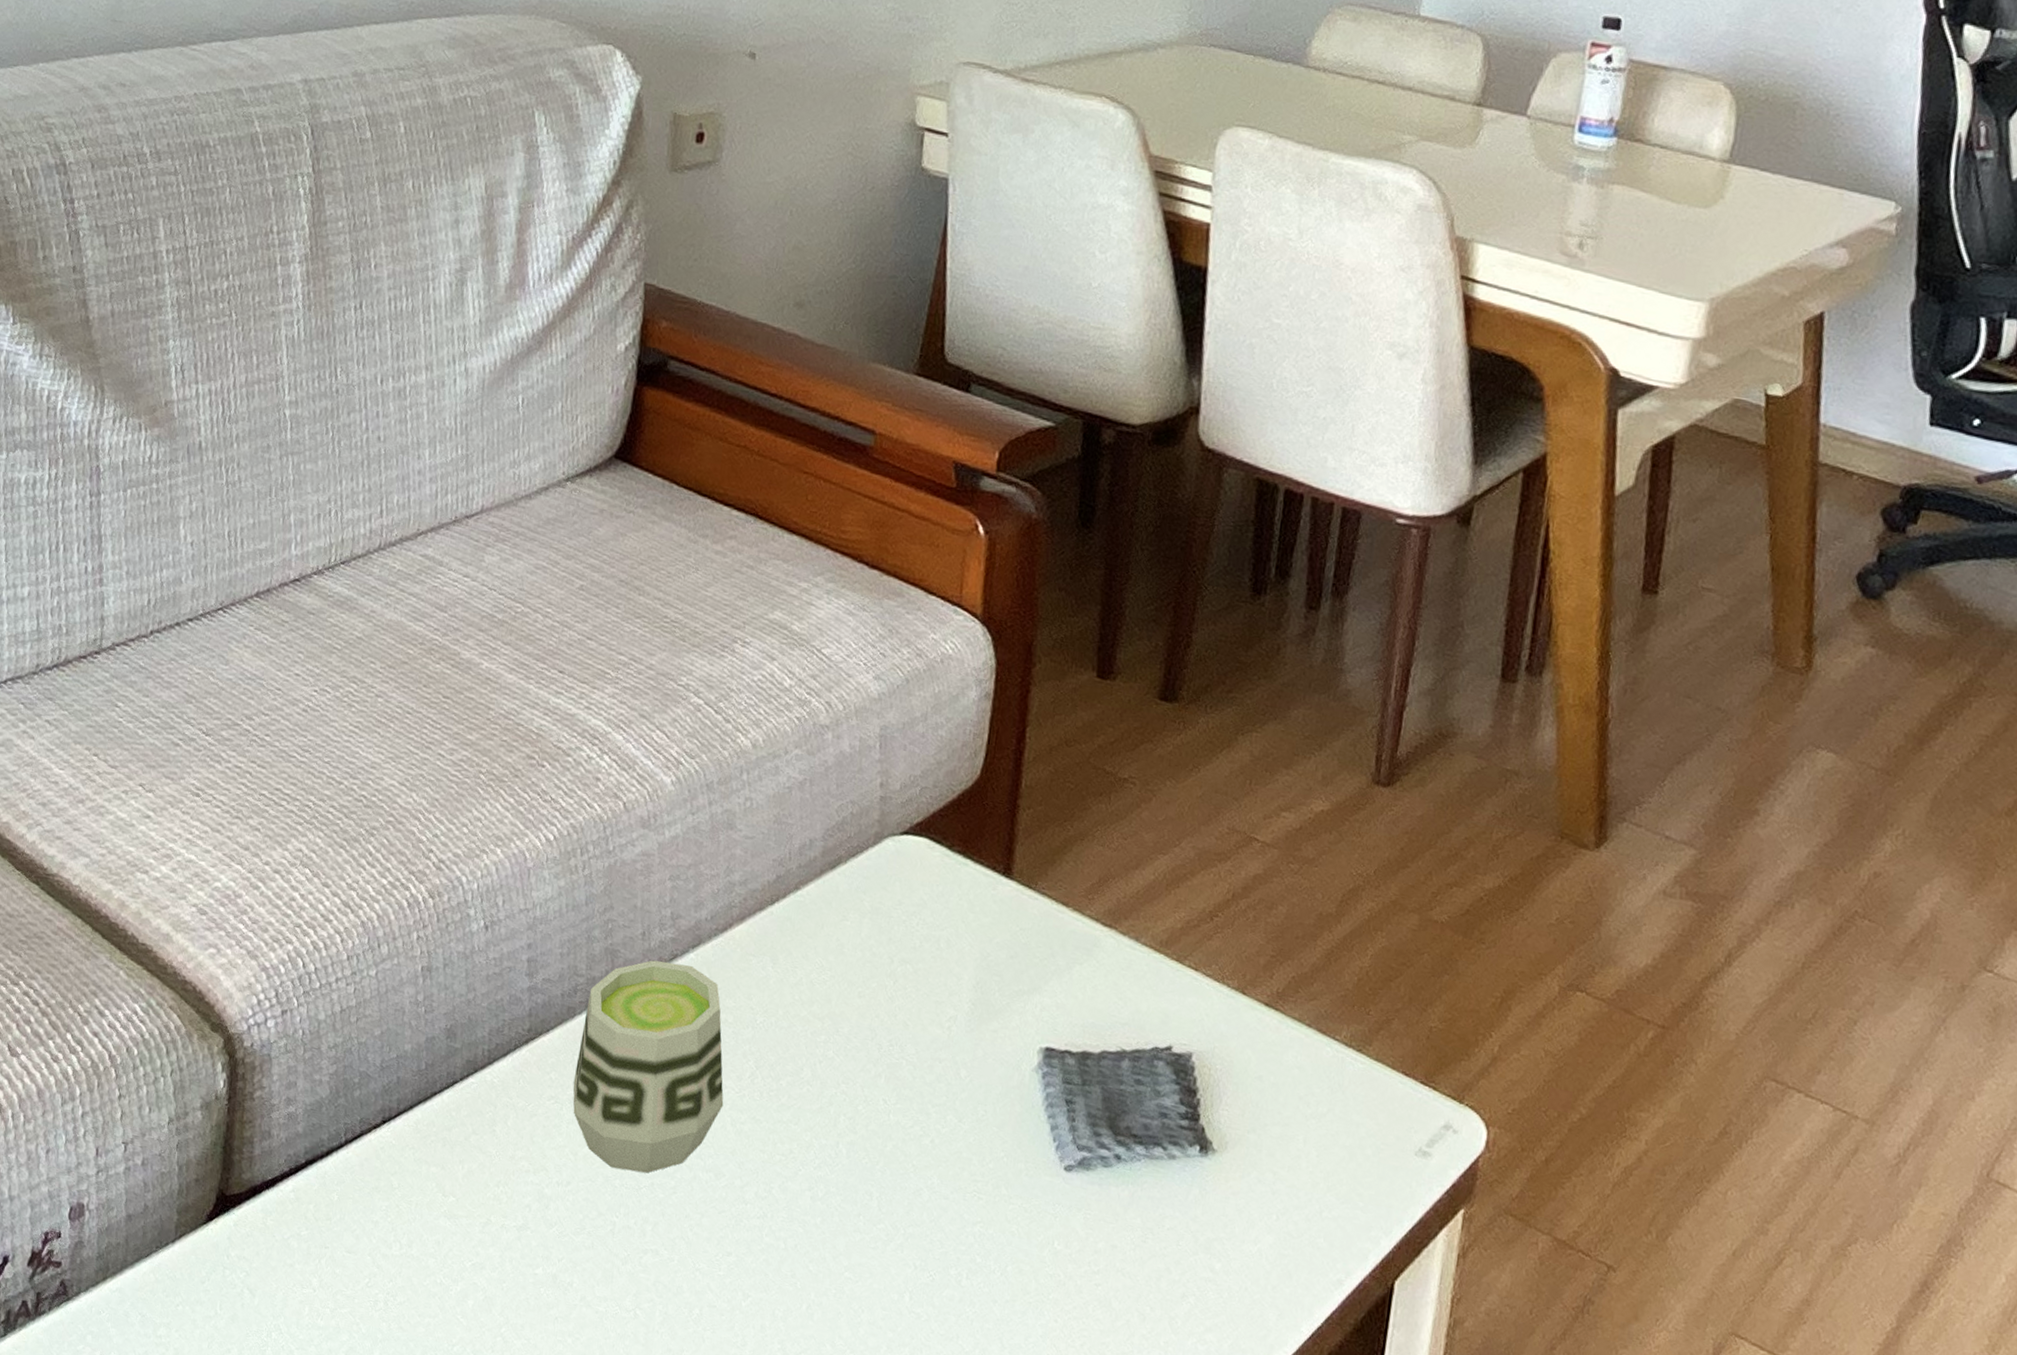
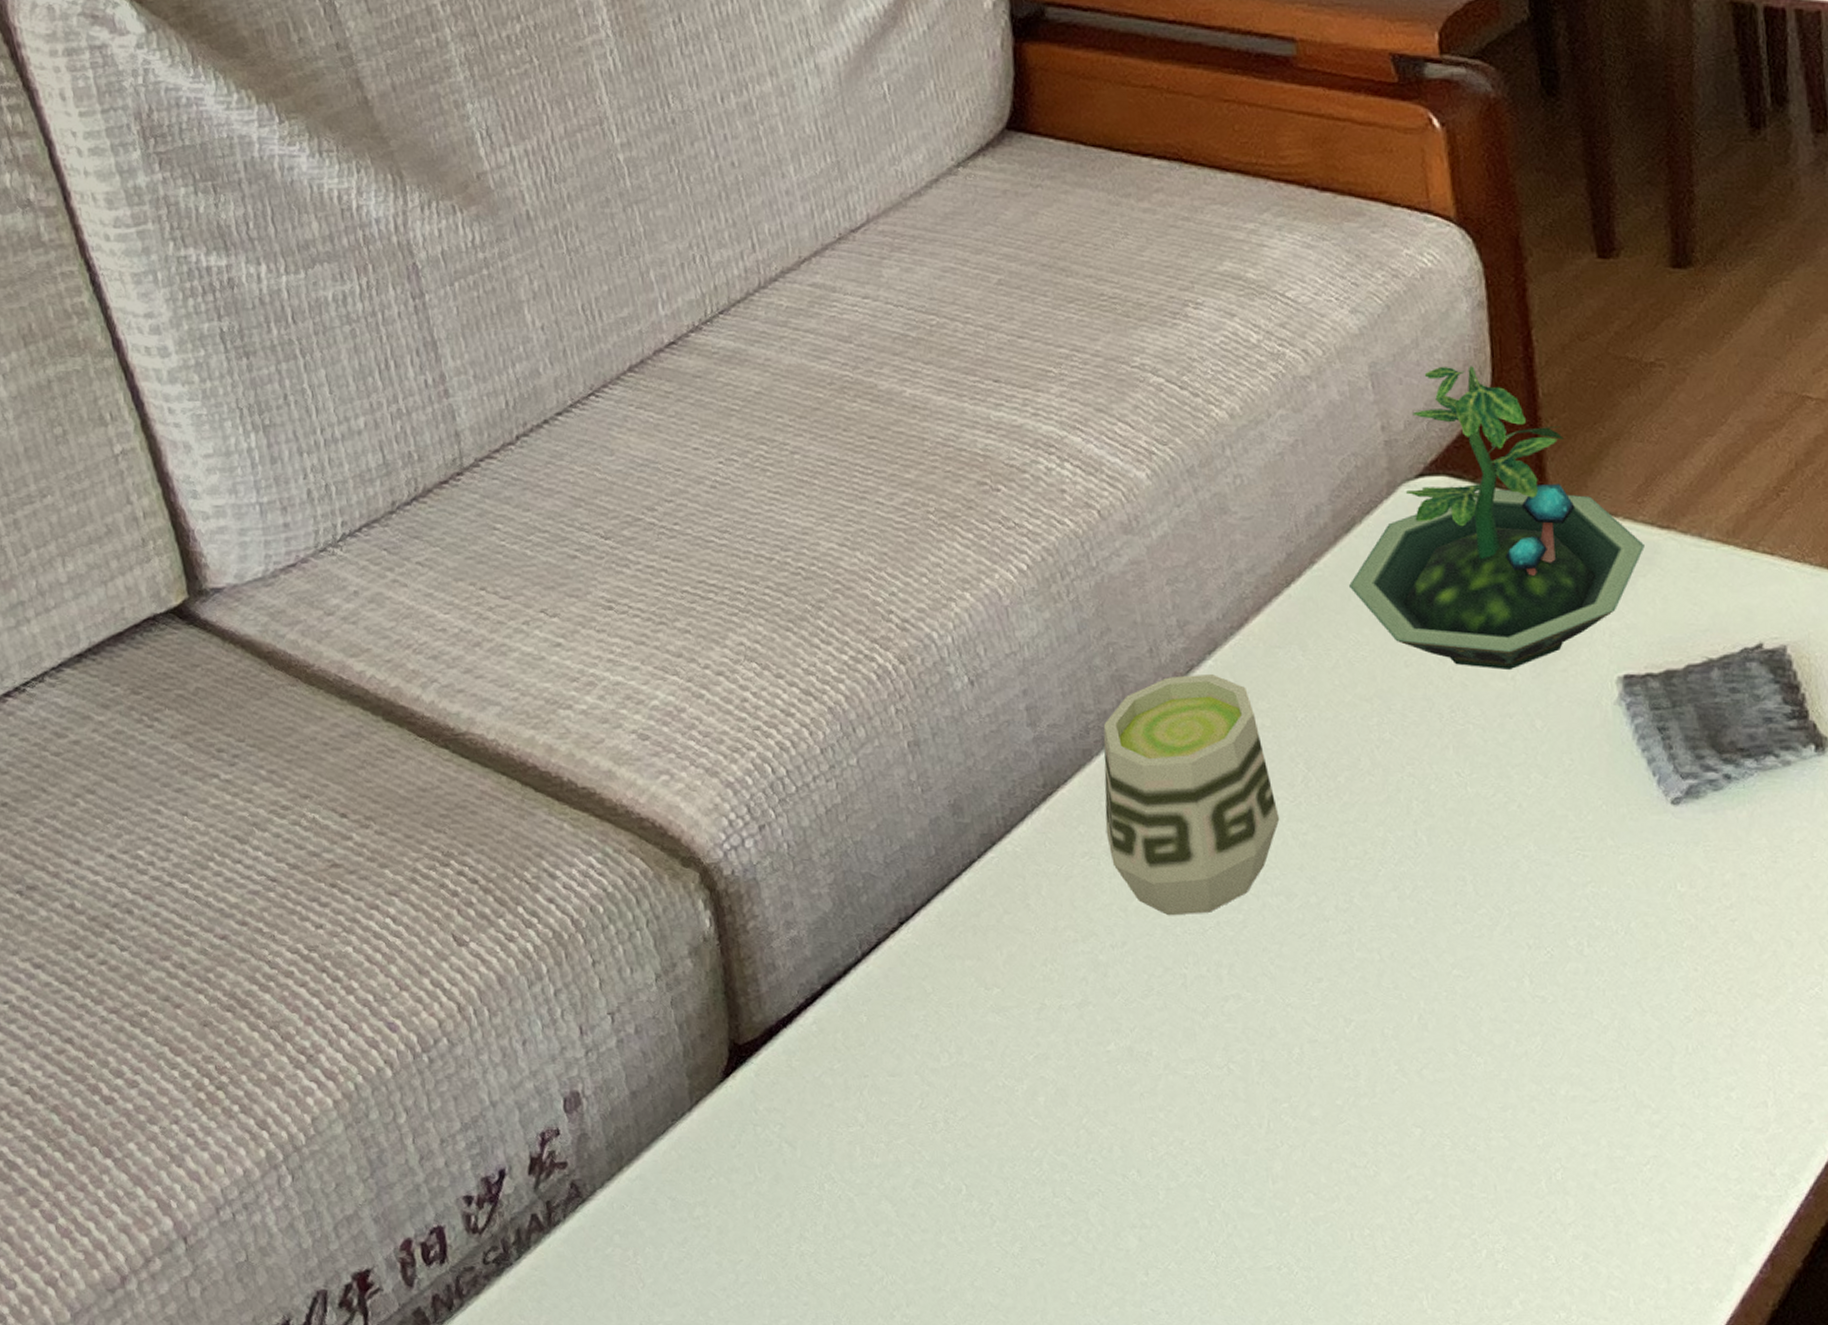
terrarium: none [823,742,1087,1021] -> present [1348,366,1645,671]

